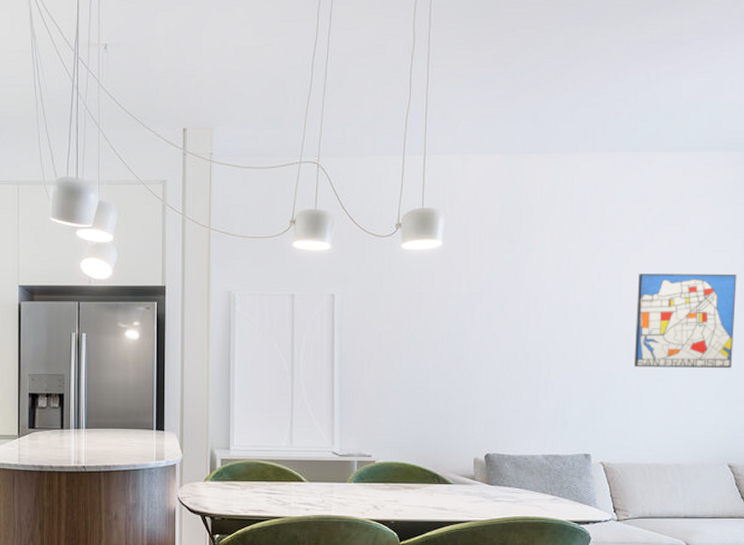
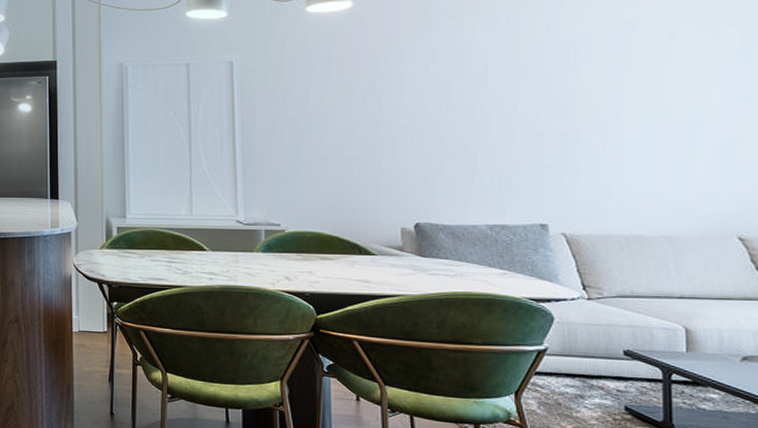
wall art: present [633,273,737,368] -> none [598,18,736,128]

